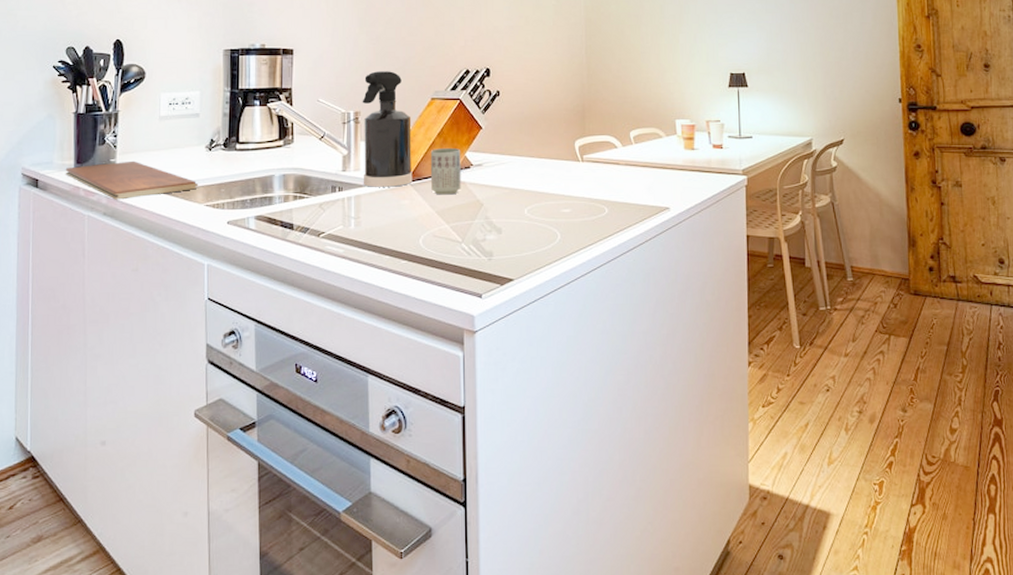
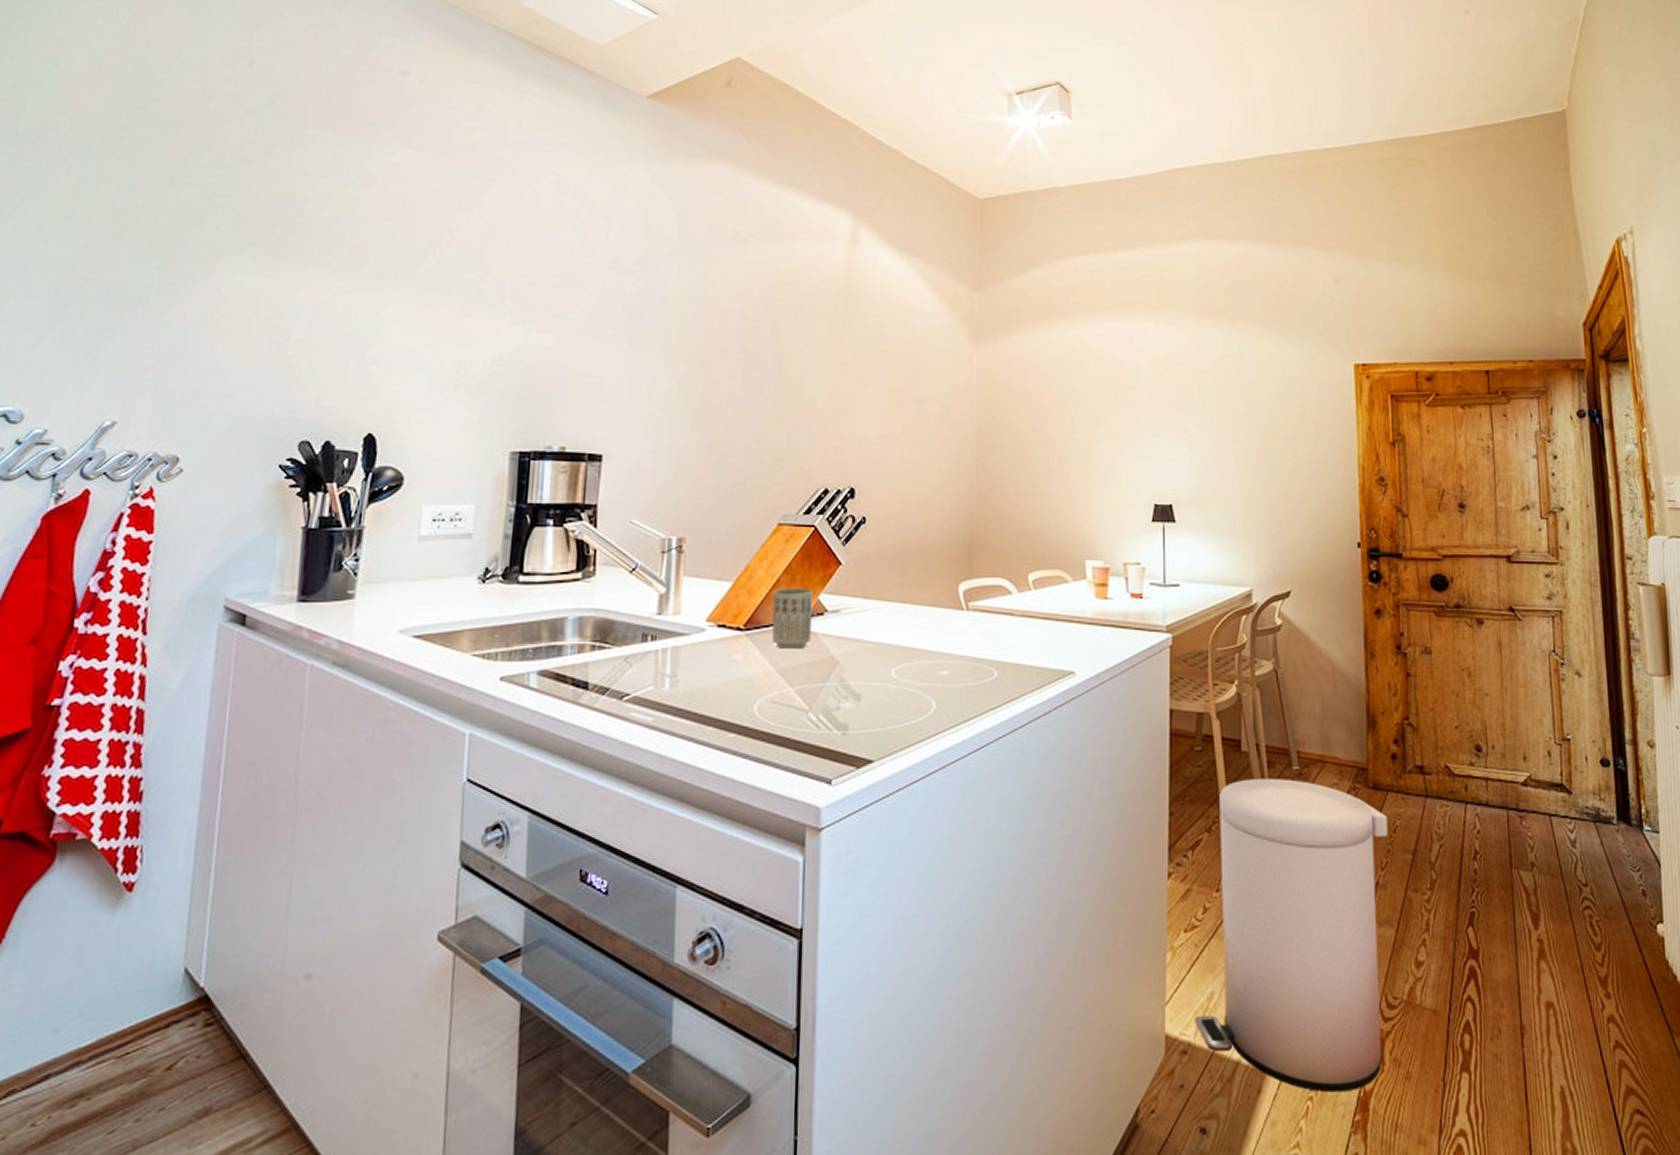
chopping board: present [65,160,199,200] -> none [284,593,466,645]
spray bottle: present [362,71,413,187] -> none [685,487,751,637]
pedal bin: none [771,288,926,529] -> present [1194,779,1388,1093]

